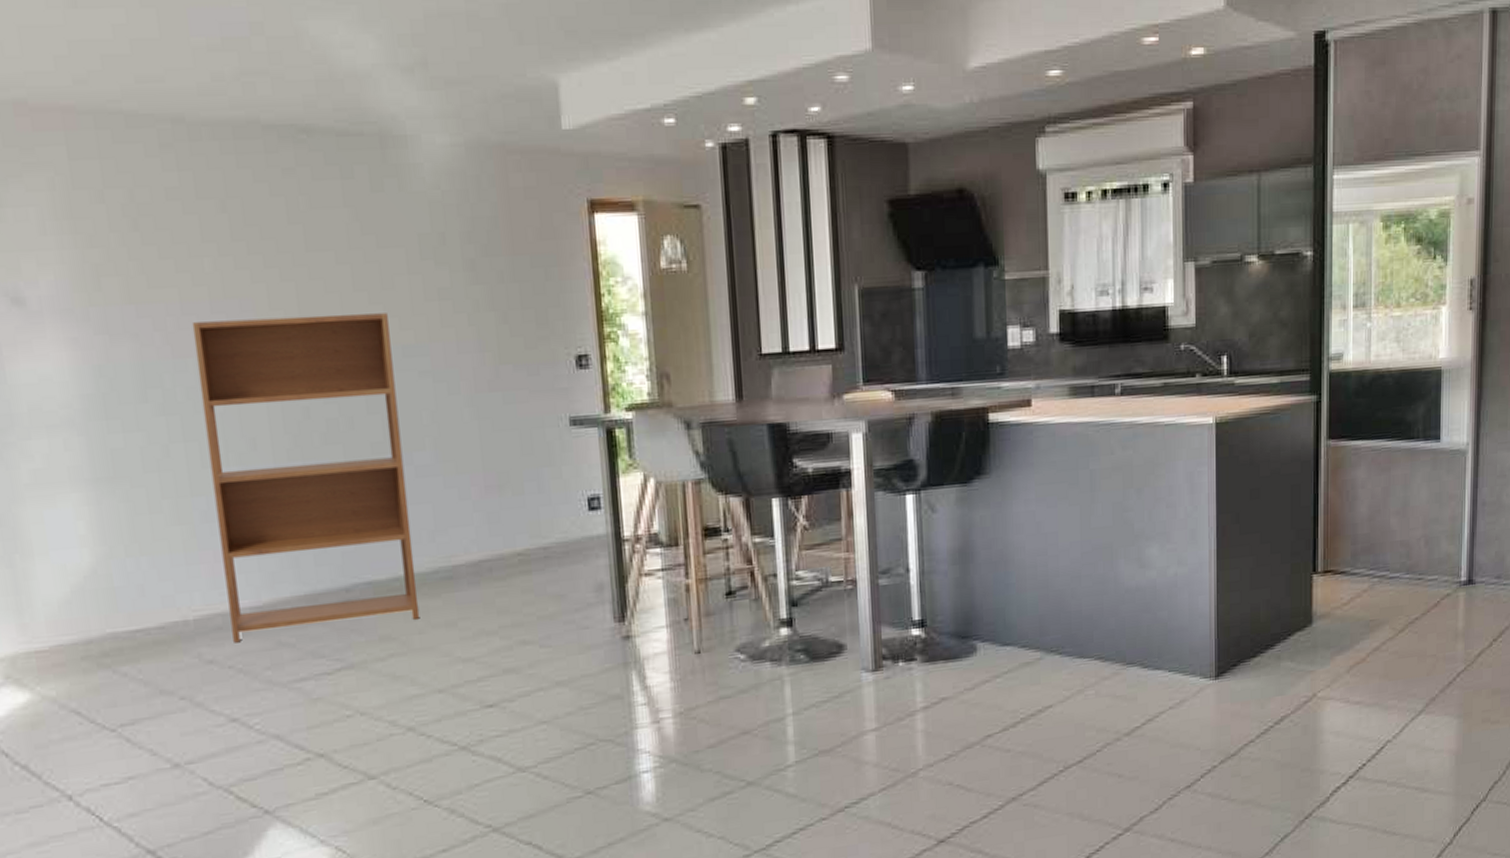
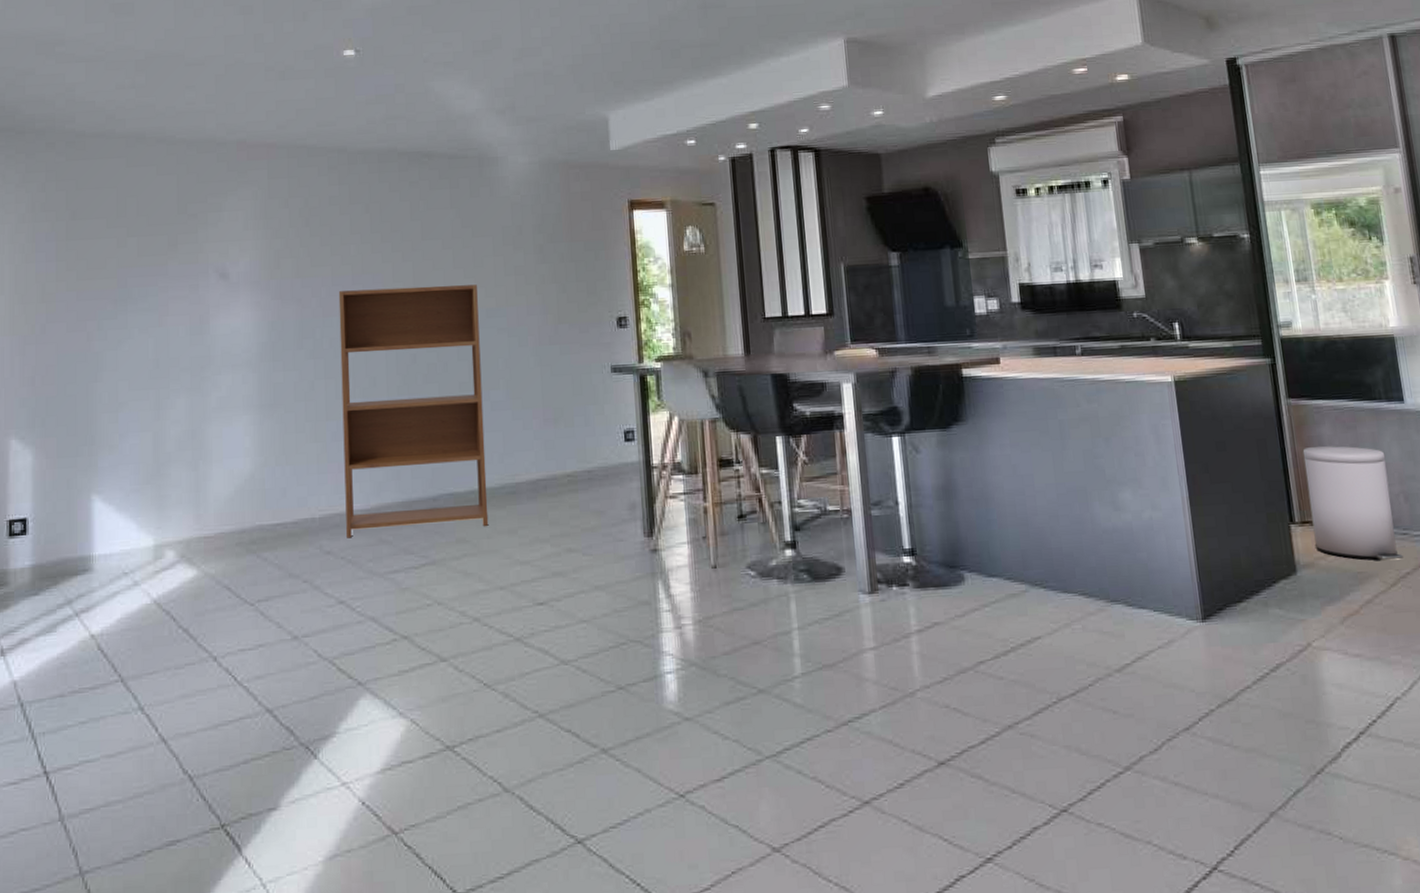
pedal bin: none [1333,489,1415,608] -> present [1302,445,1403,560]

